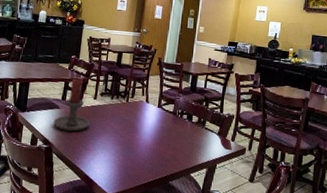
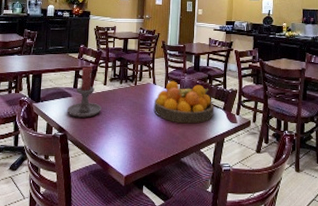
fruit bowl: none [144,100,209,147] -> present [154,81,215,124]

